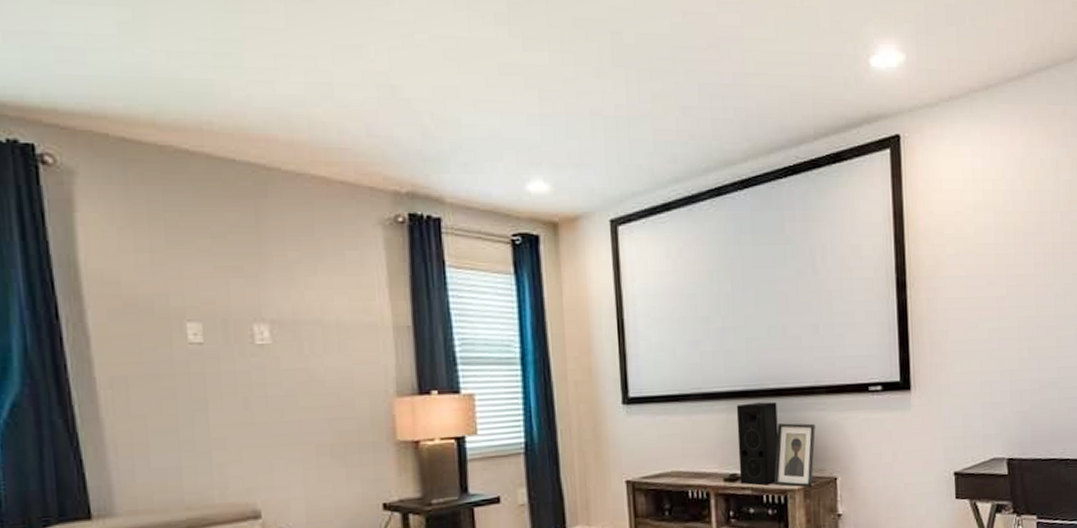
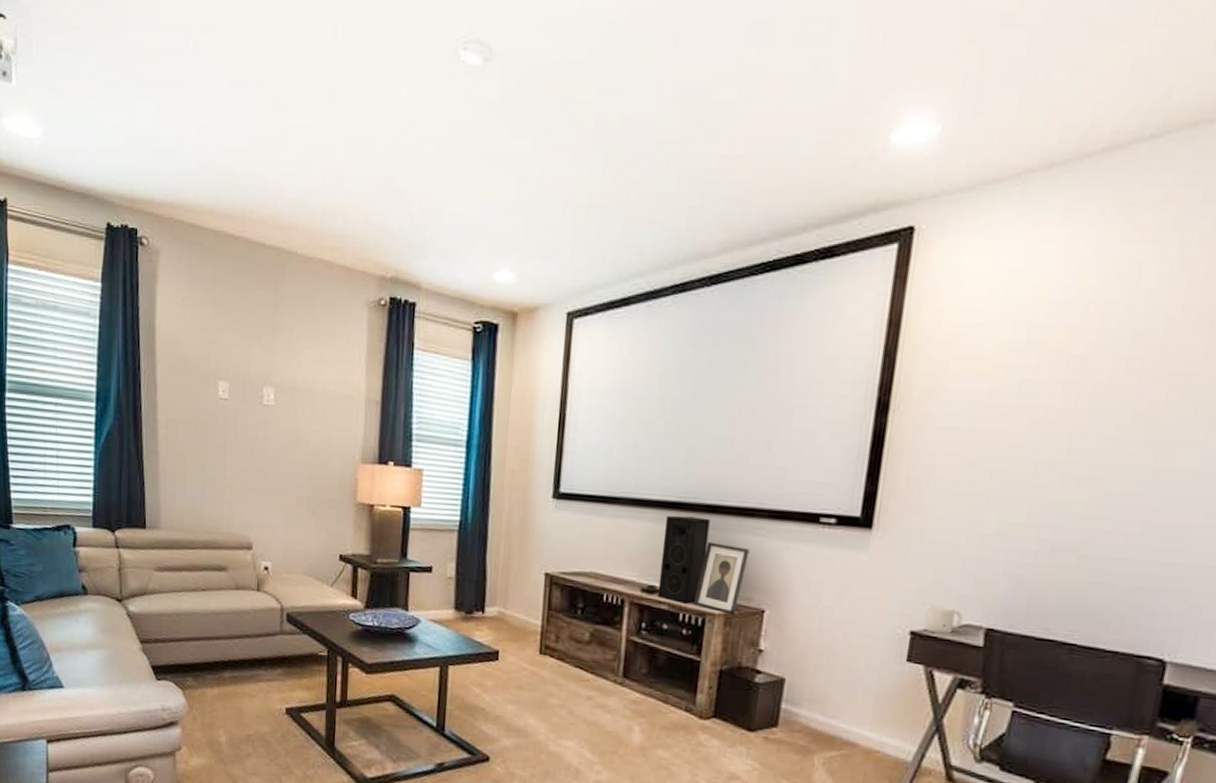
mug: none [961,445,990,471] -> present [923,604,963,635]

